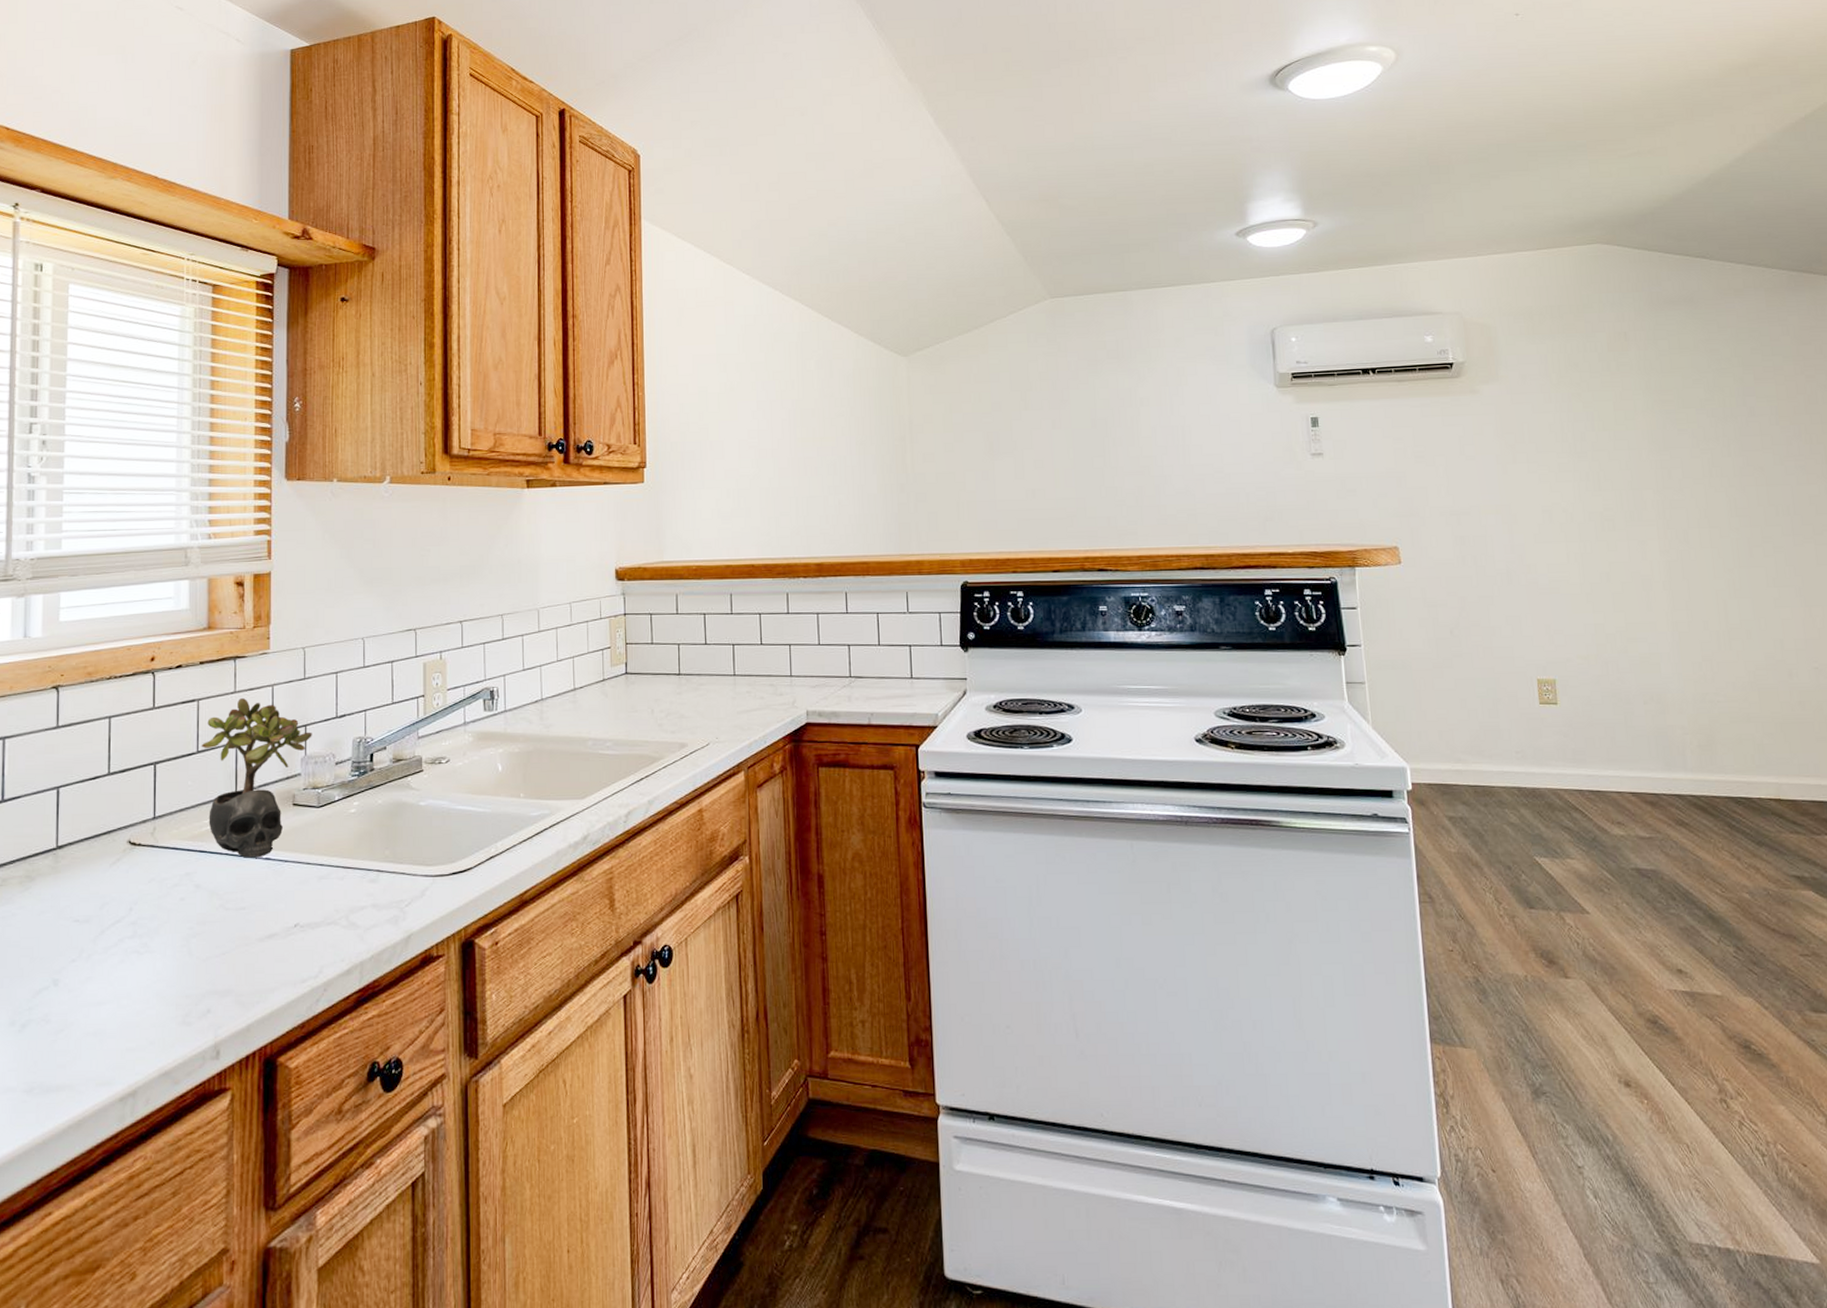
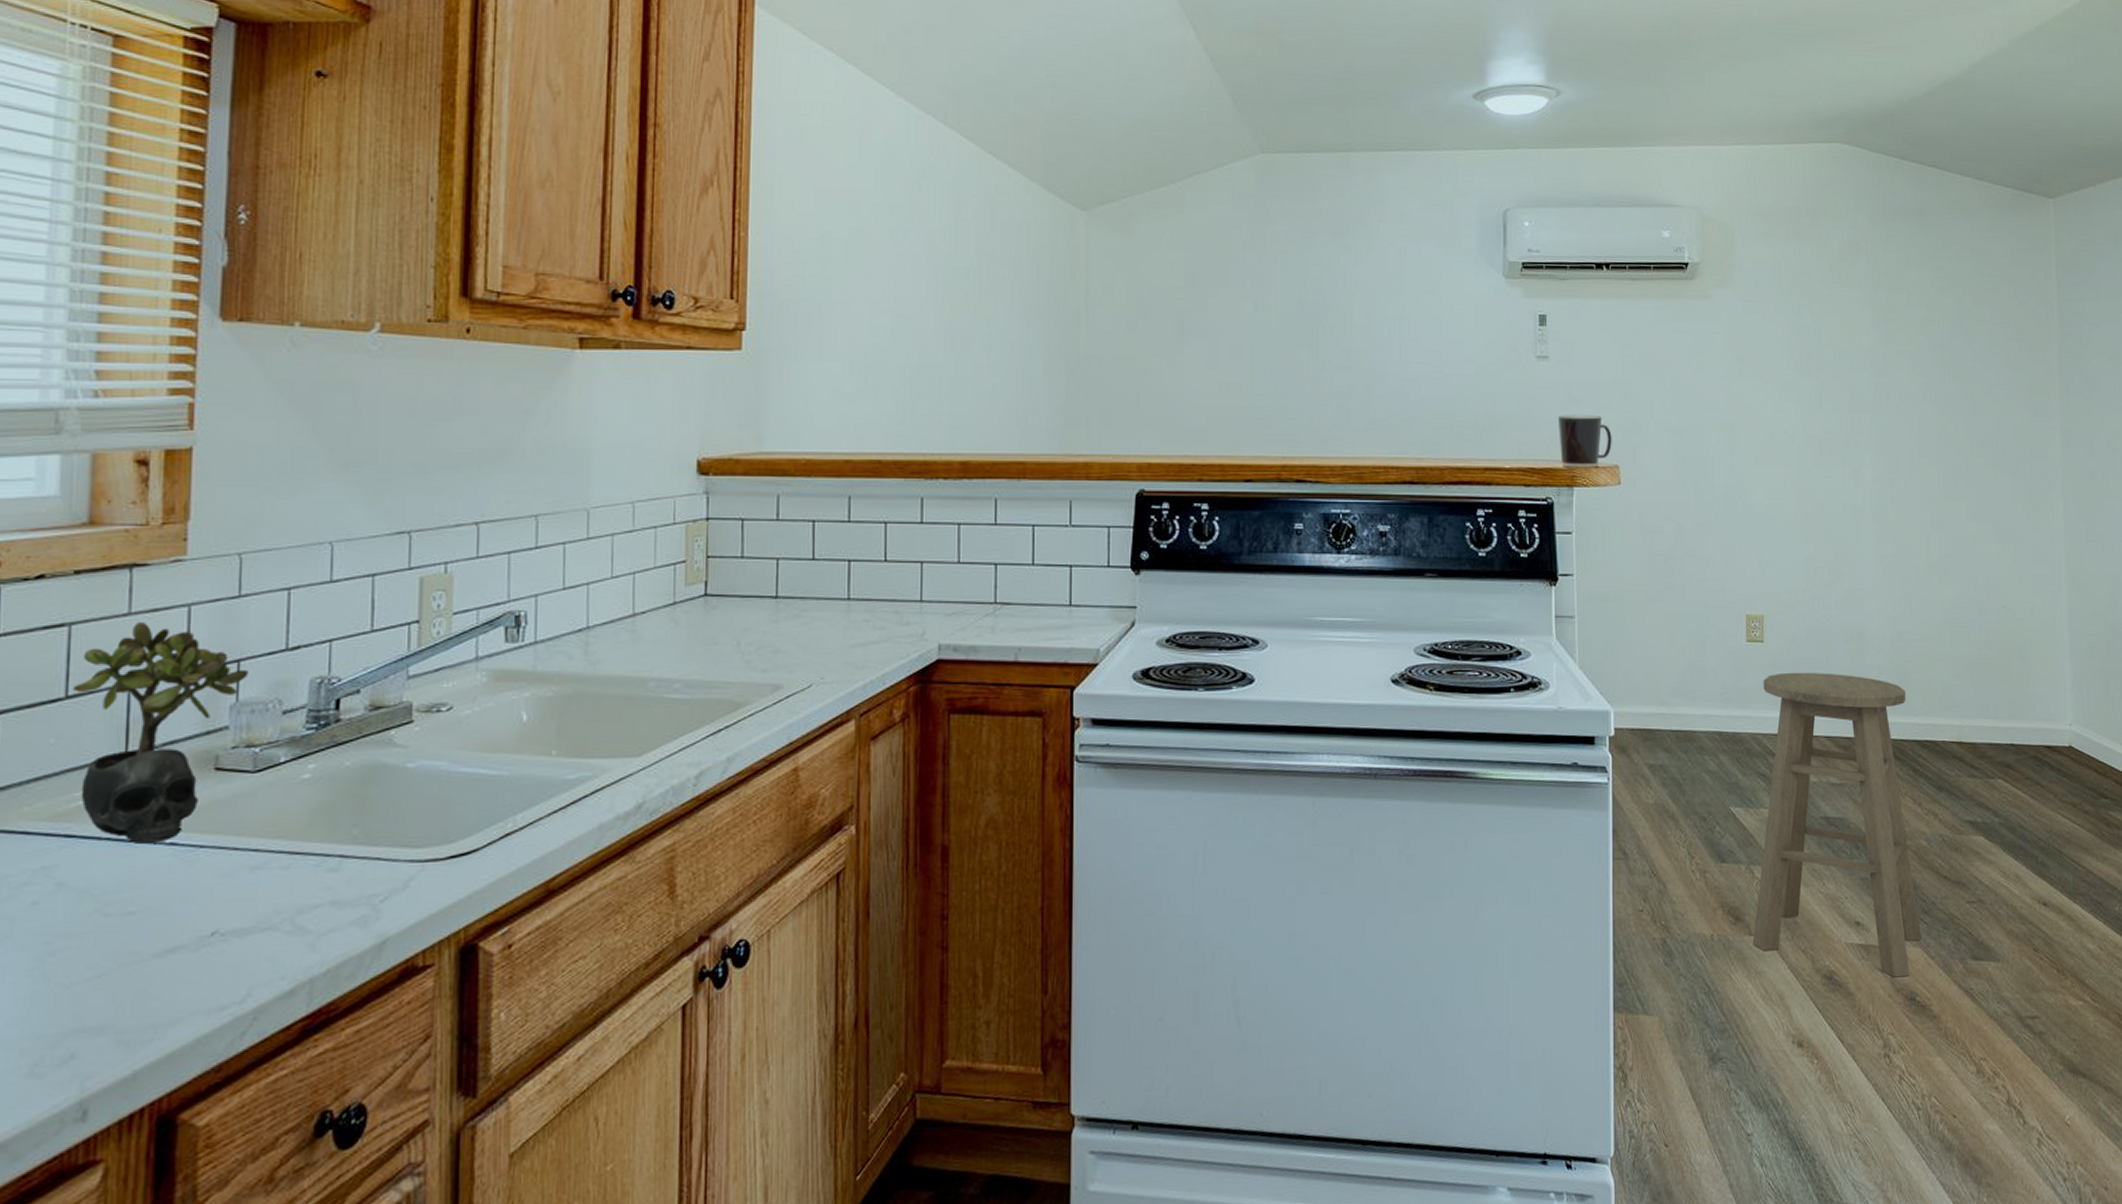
mug: none [1335,502,1390,550] -> present [1557,414,1612,468]
bar stool: none [1560,732,1752,1025] -> present [1752,672,1921,978]

